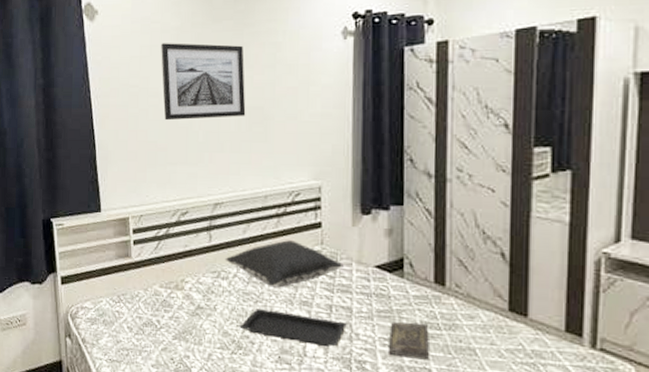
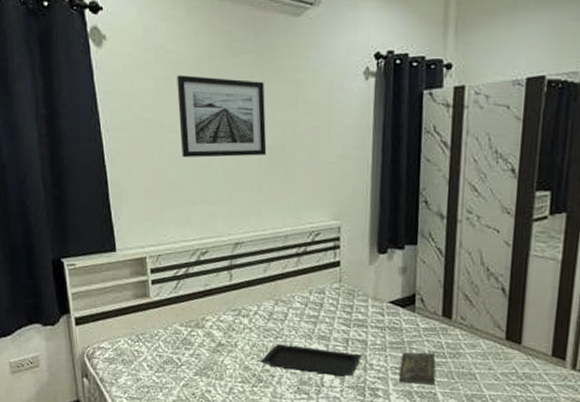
pillow: present [225,240,344,288] -> none [245,278,360,324]

